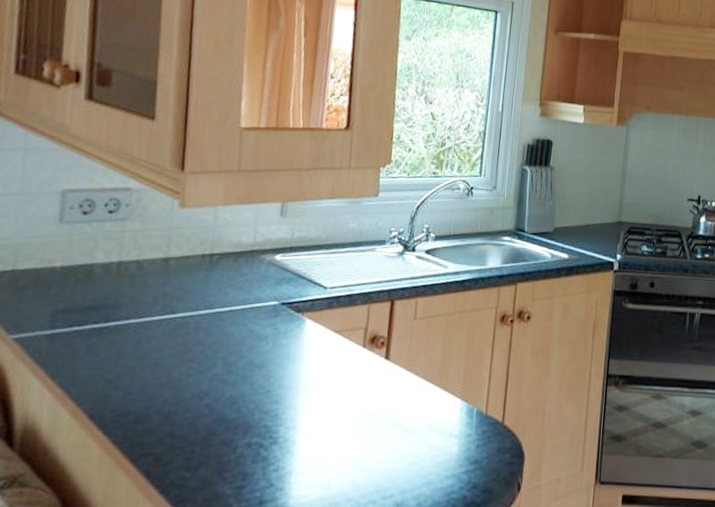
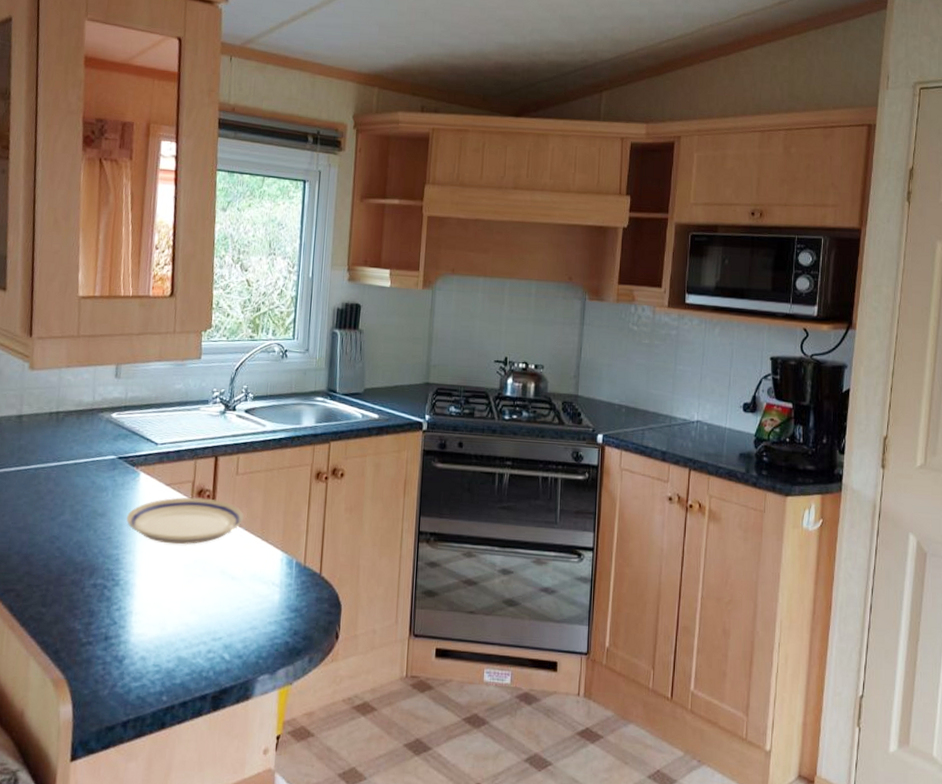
plate: none [288,345,423,397] -> present [126,497,245,545]

